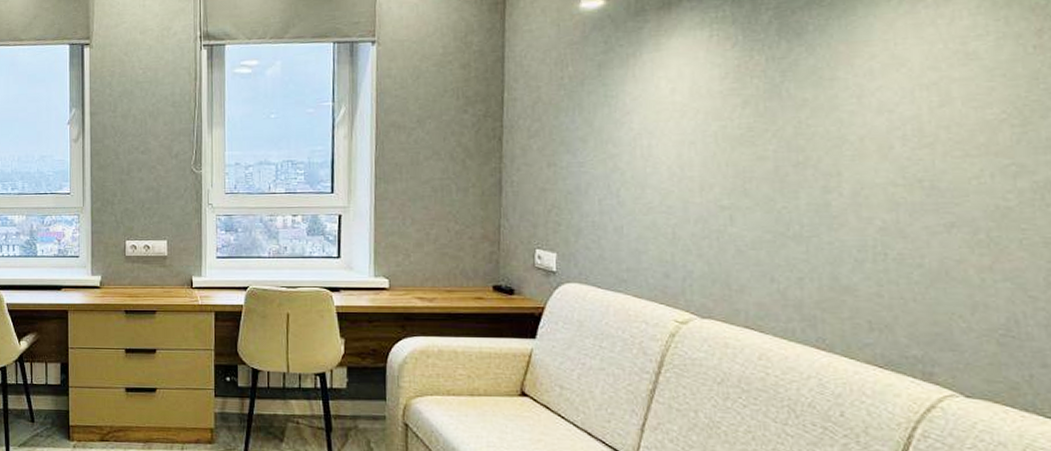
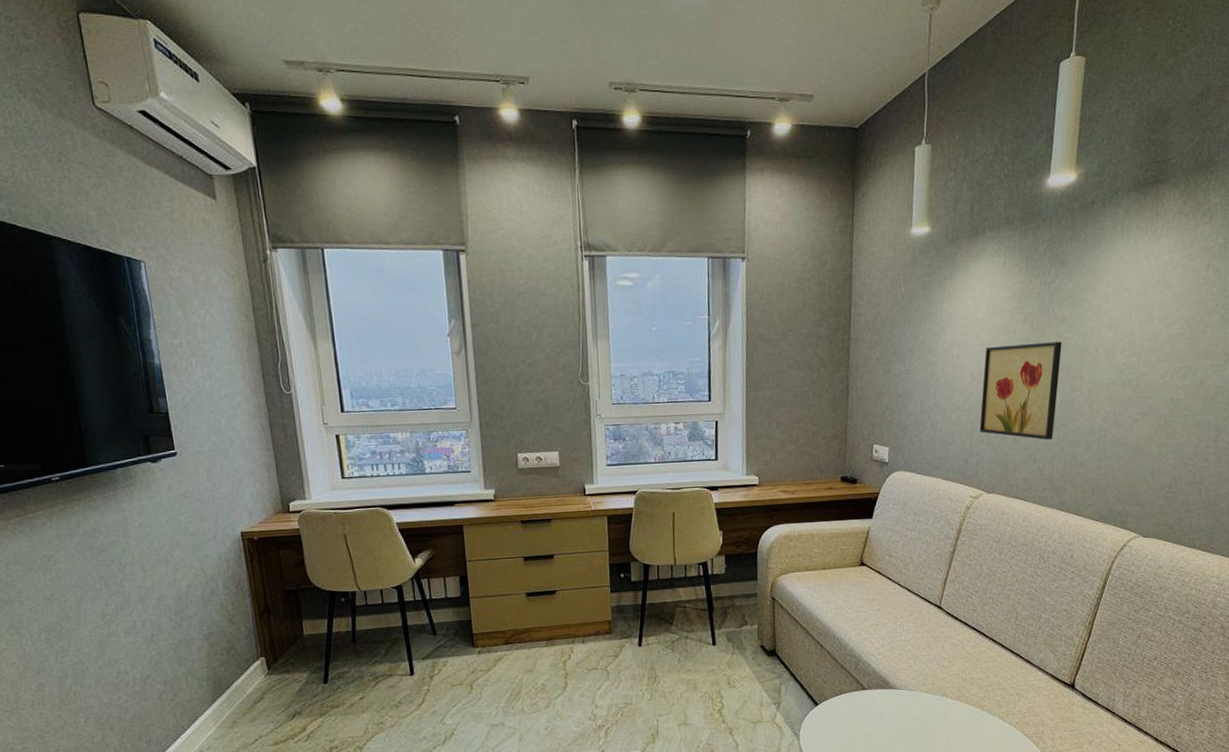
wall art: none [684,130,805,255] -> present [979,341,1062,440]

